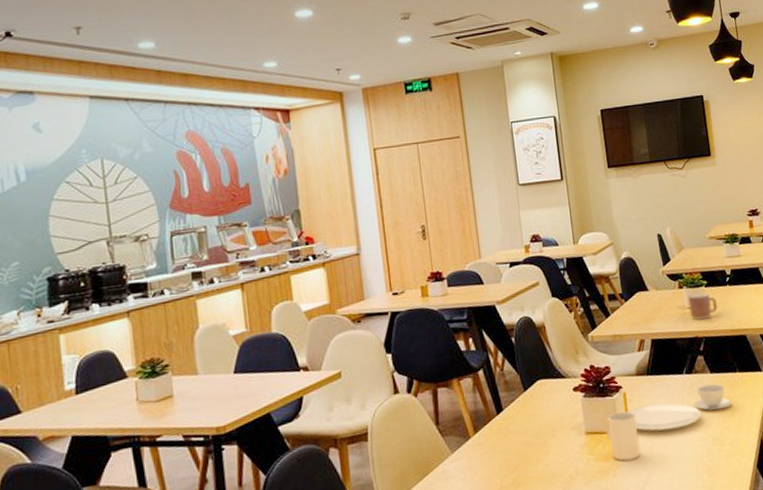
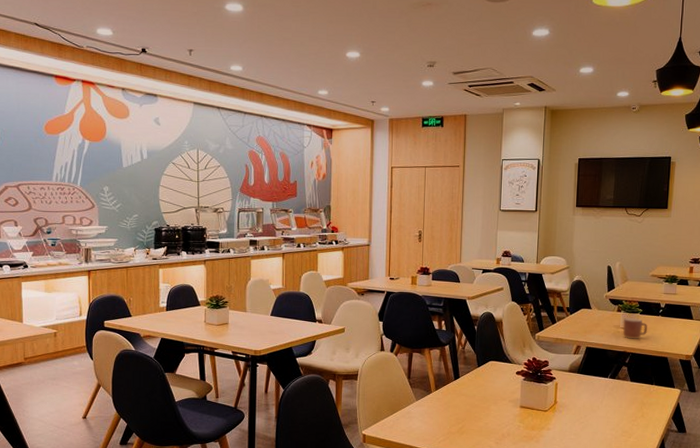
cup: present [605,411,641,461] -> none [536,396,563,433]
plate: present [626,403,702,431] -> none [555,395,617,418]
teacup: present [694,384,732,410] -> none [612,389,644,410]

